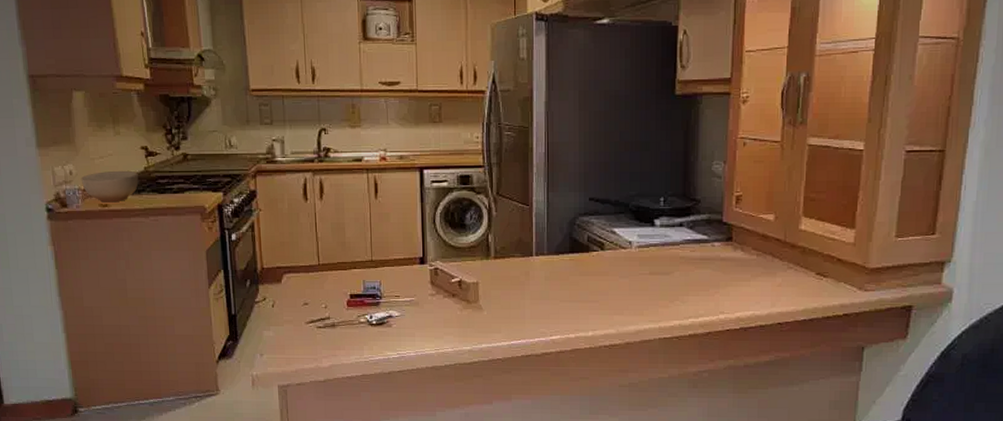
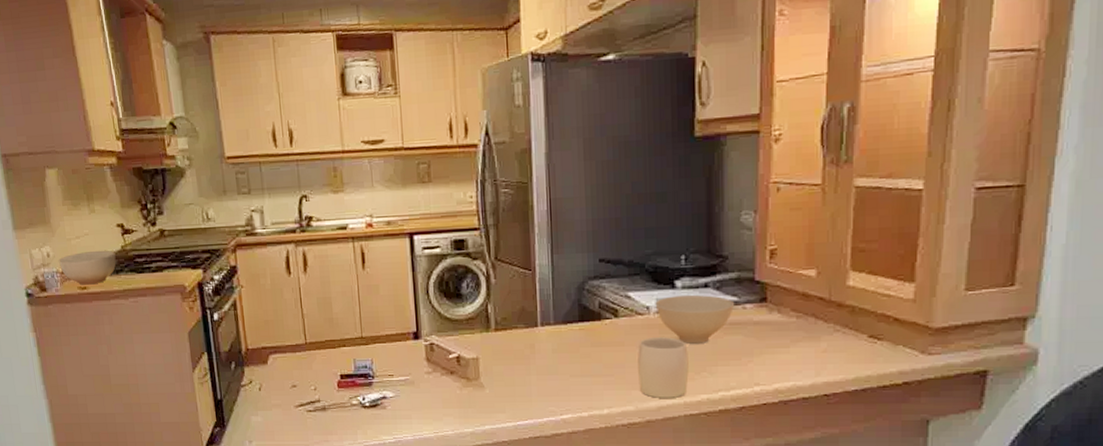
mug: none [620,269,664,323] -> present [638,337,689,398]
bowl: none [637,233,705,275] -> present [655,295,735,344]

